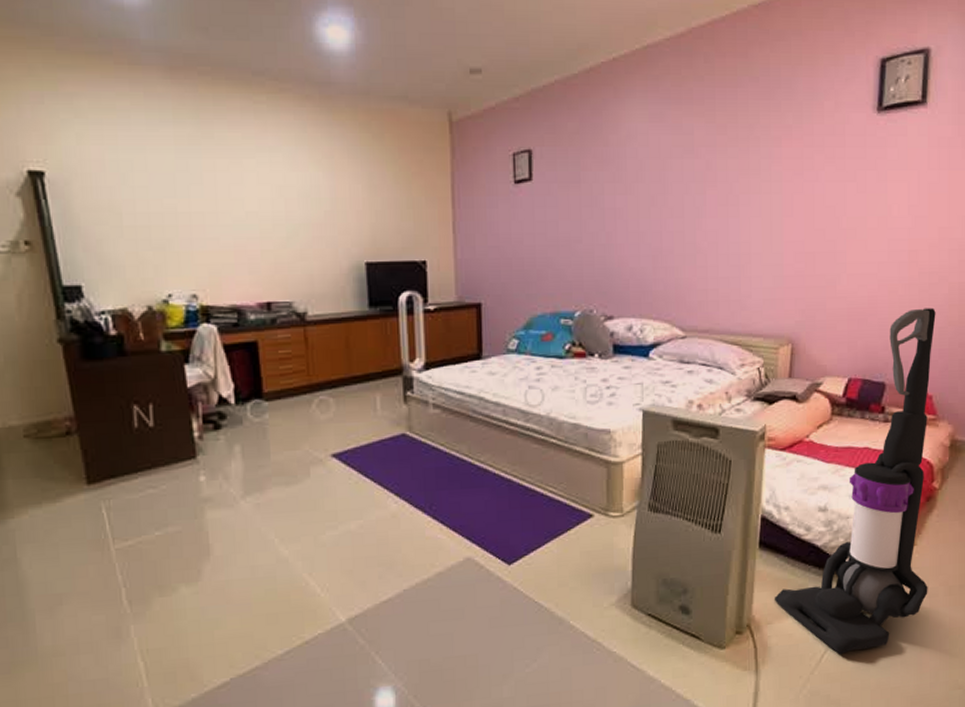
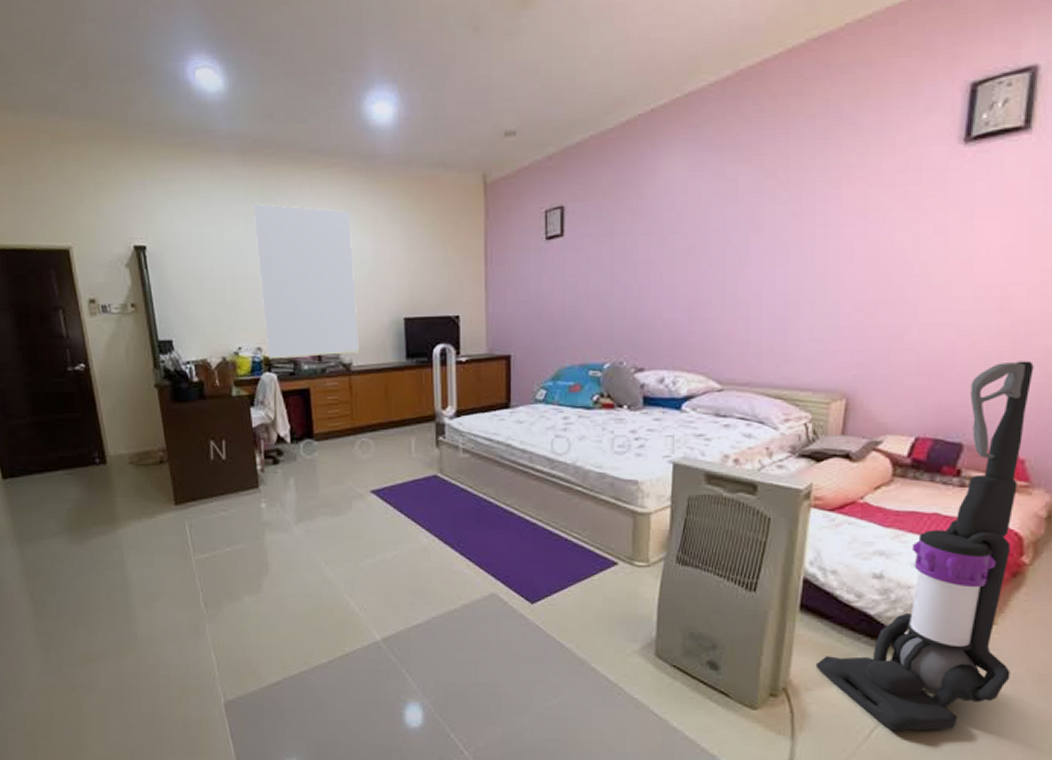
wall art: none [183,129,315,309] -> present [252,204,359,360]

